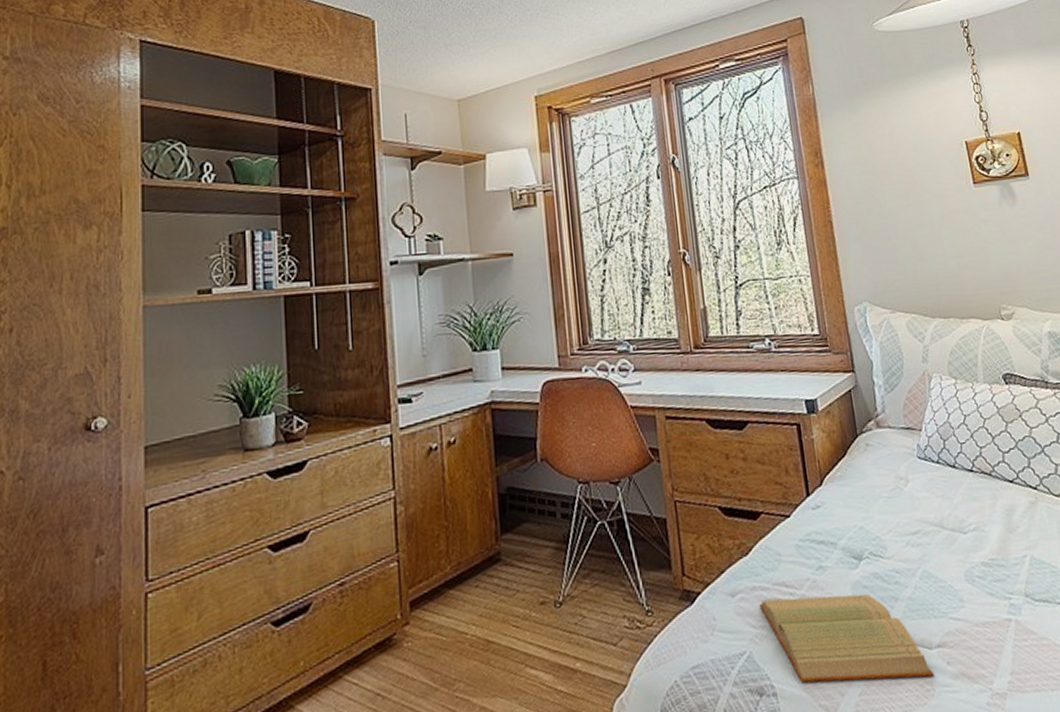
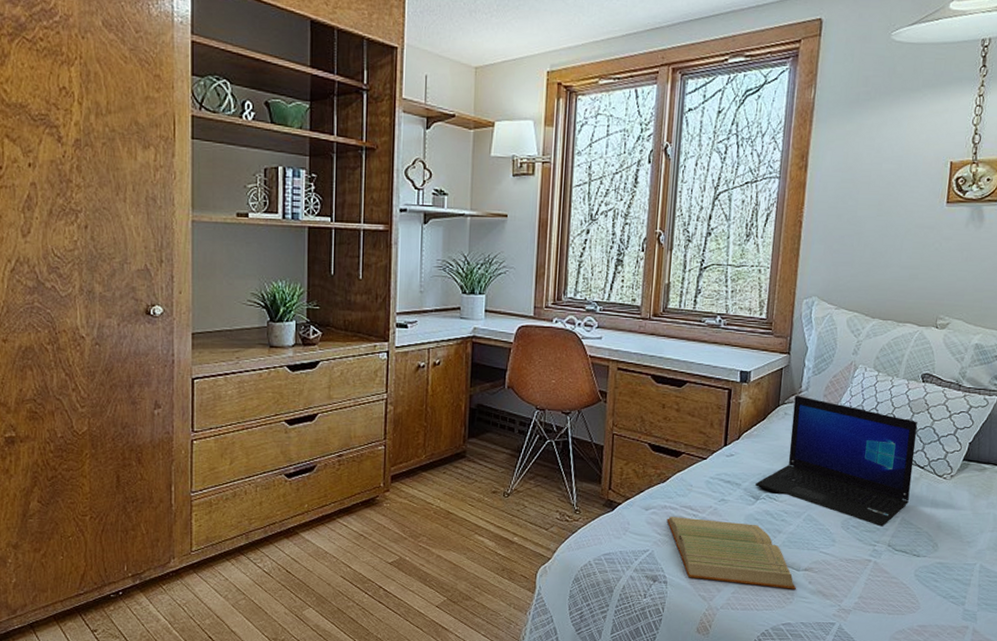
laptop: none [853,419,1032,572] -> present [756,395,917,527]

